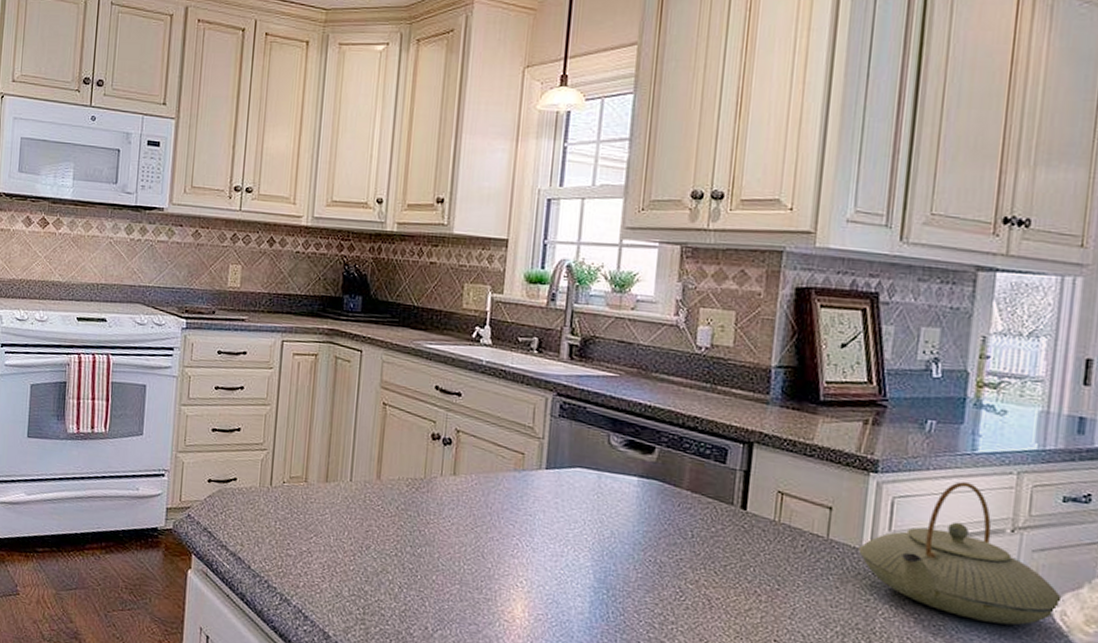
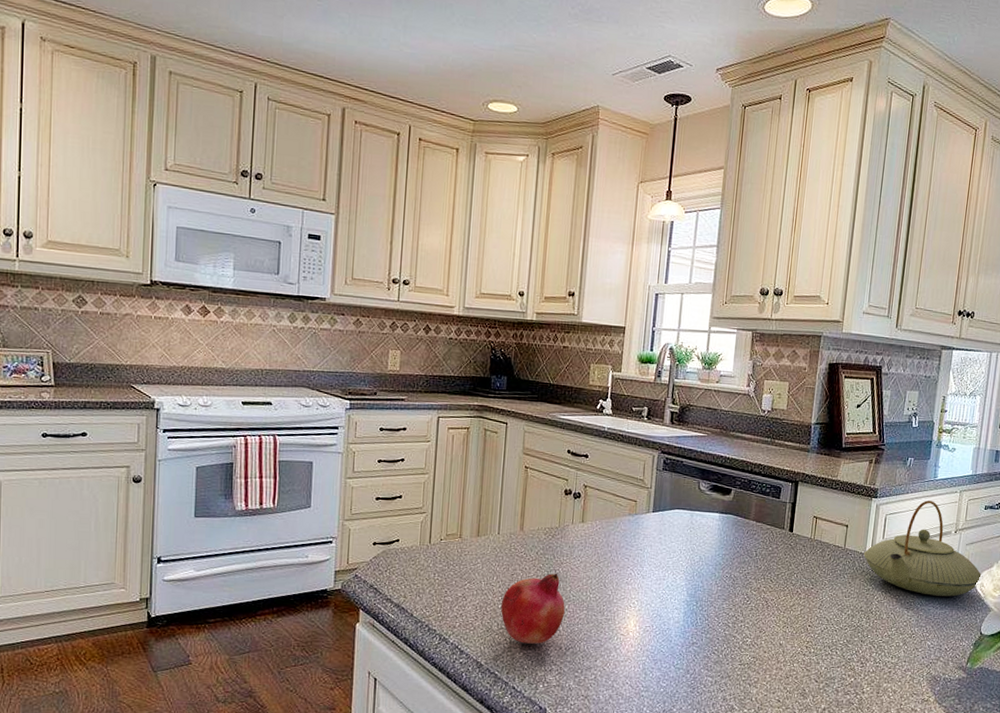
fruit: none [353,534,432,620] -> present [501,573,565,644]

